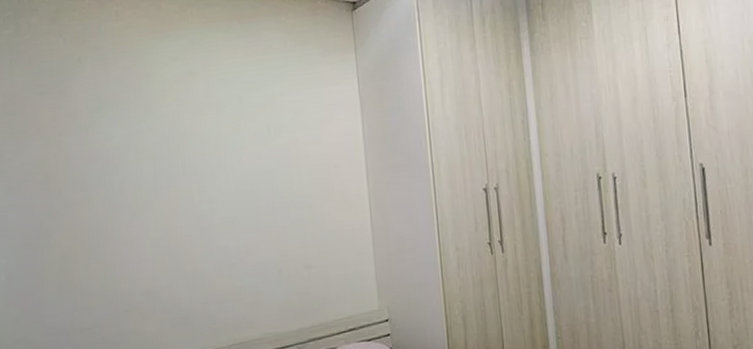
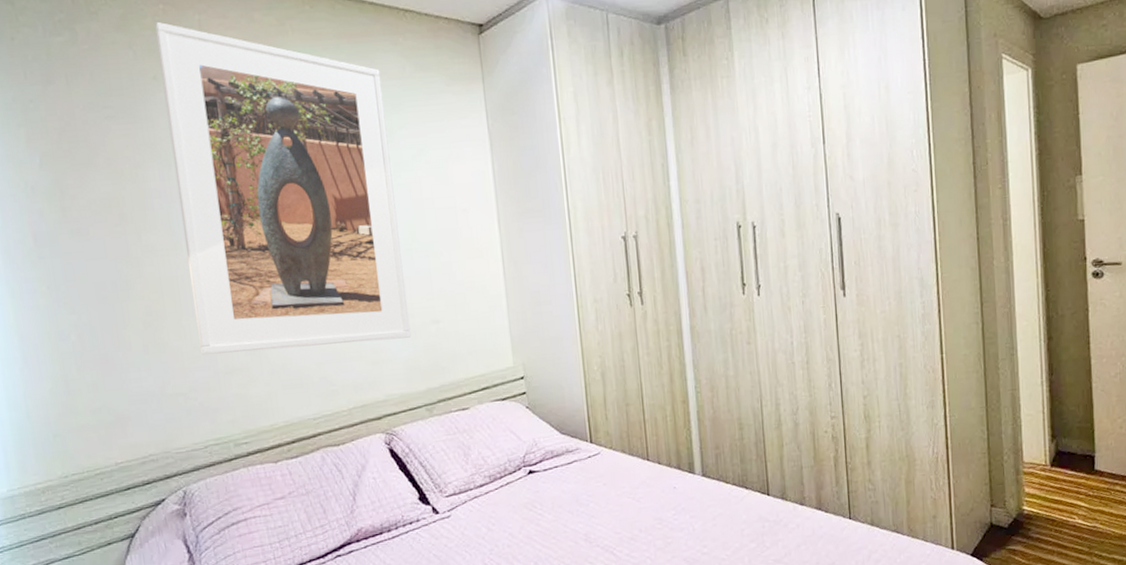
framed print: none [81,13,286,295] -> present [155,21,411,355]

